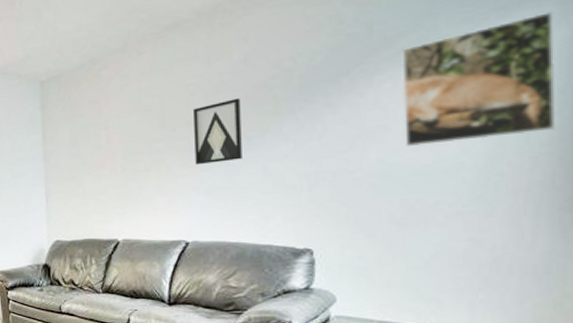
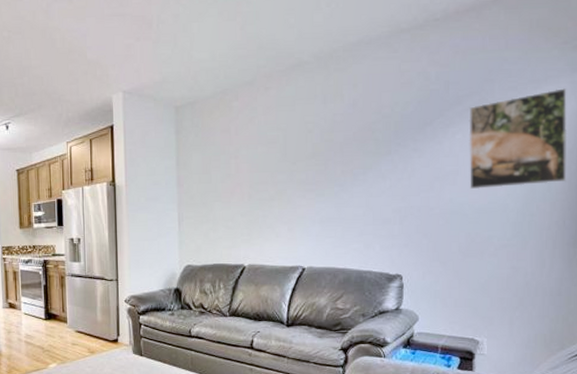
wall art: present [193,98,242,165] -> none [311,138,350,197]

